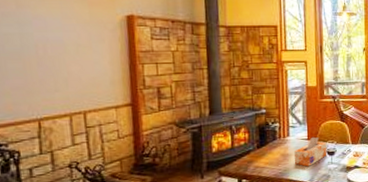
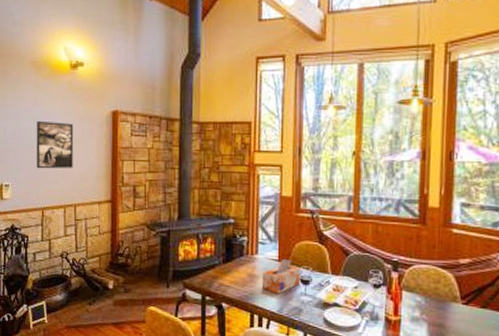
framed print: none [22,25,79,78] -> present [36,120,74,169]

